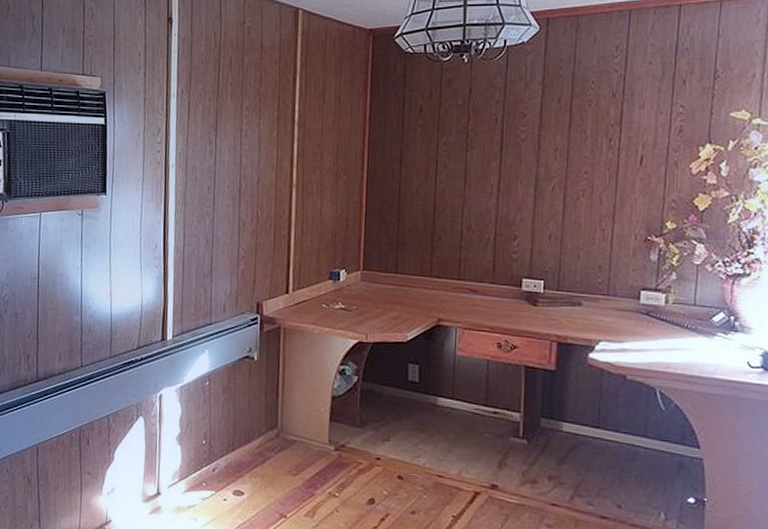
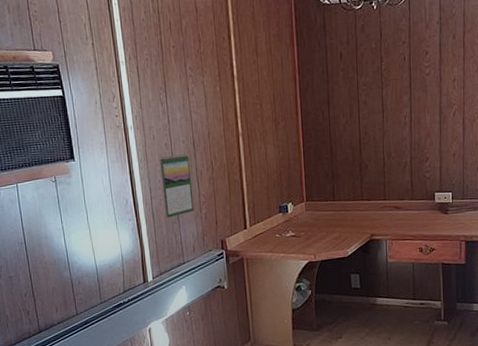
calendar: none [197,199,233,270] -> present [160,154,194,218]

